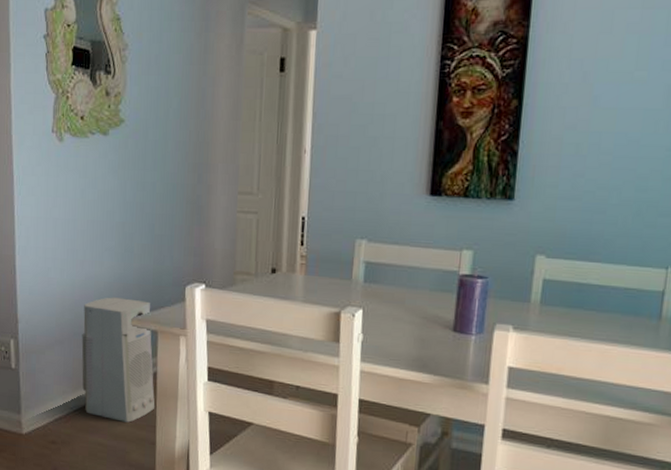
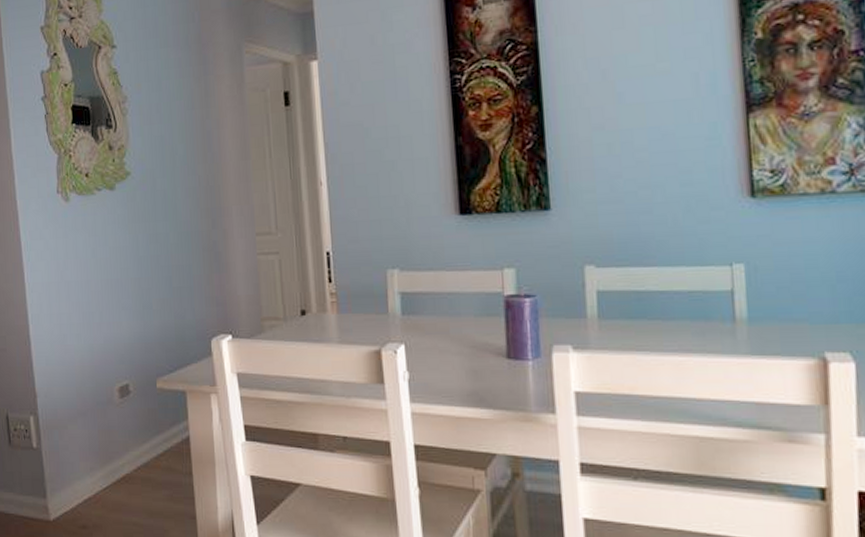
air purifier: present [81,297,156,423] -> none [105,359,192,496]

